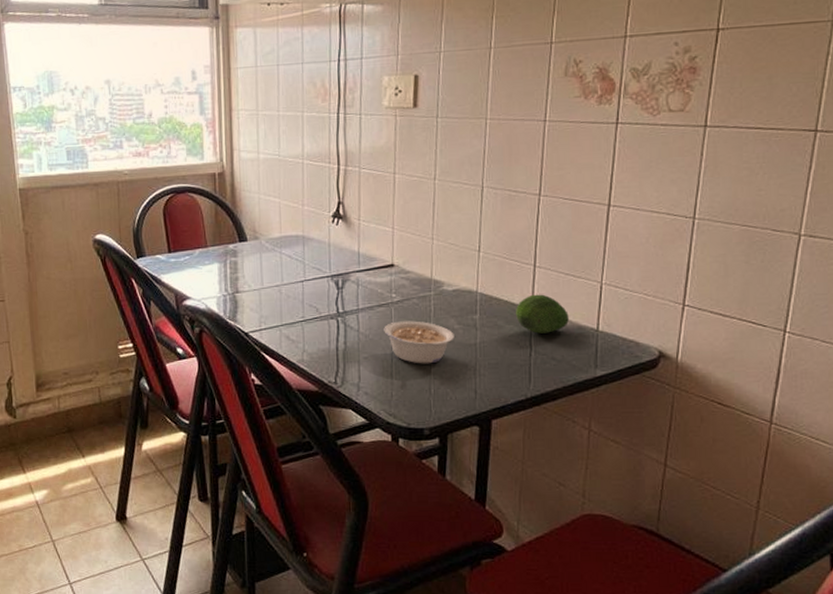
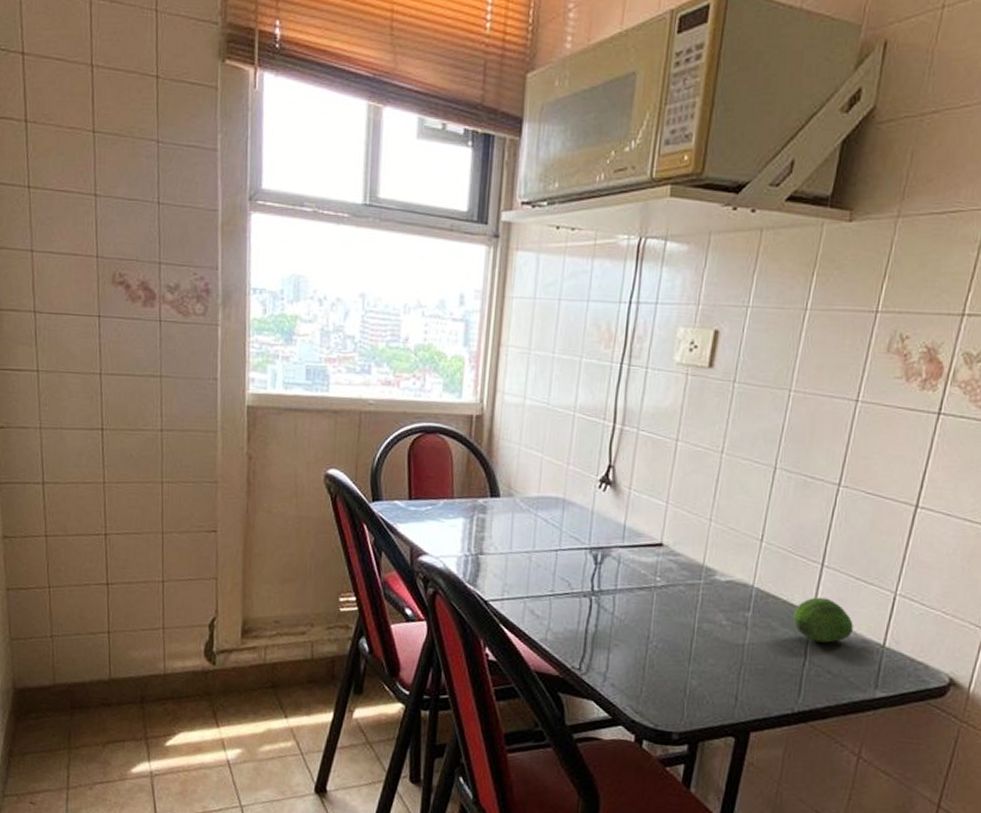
legume: present [384,321,454,364] -> none [641,608,721,661]

